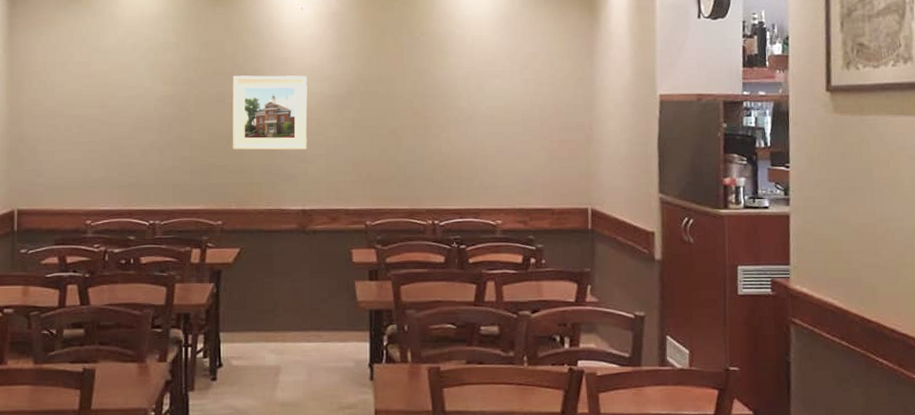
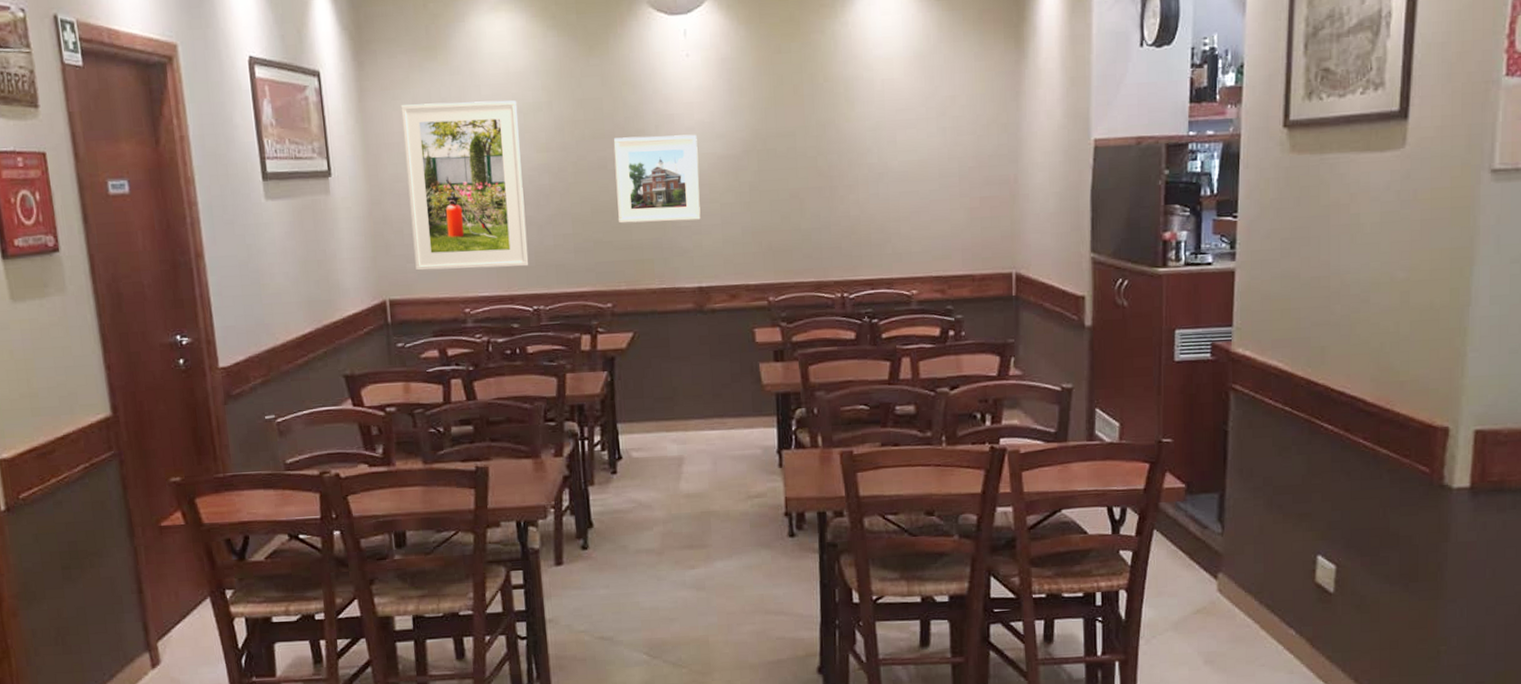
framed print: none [45,39,149,185] -> present [401,100,529,271]

